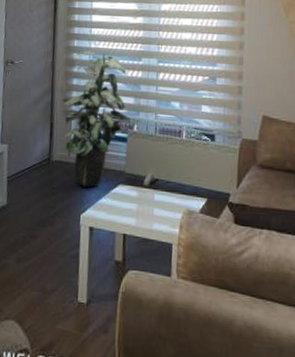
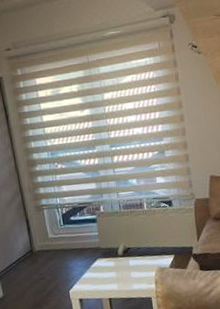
indoor plant: present [61,50,132,188] -> none [31,148,97,268]

